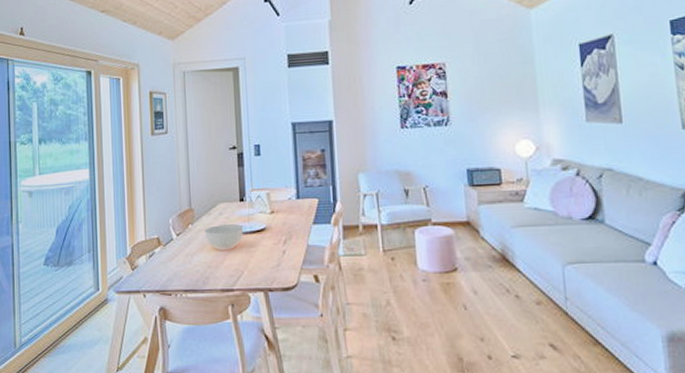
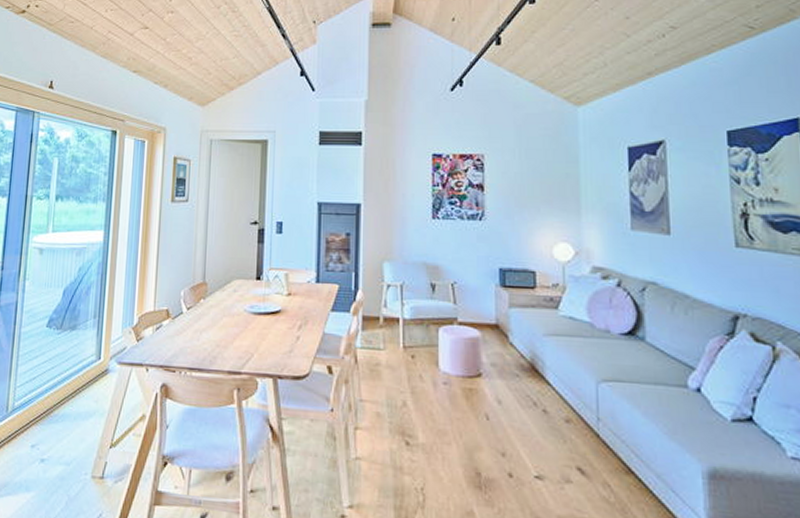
bowl: present [204,224,244,251] -> none [216,302,258,331]

